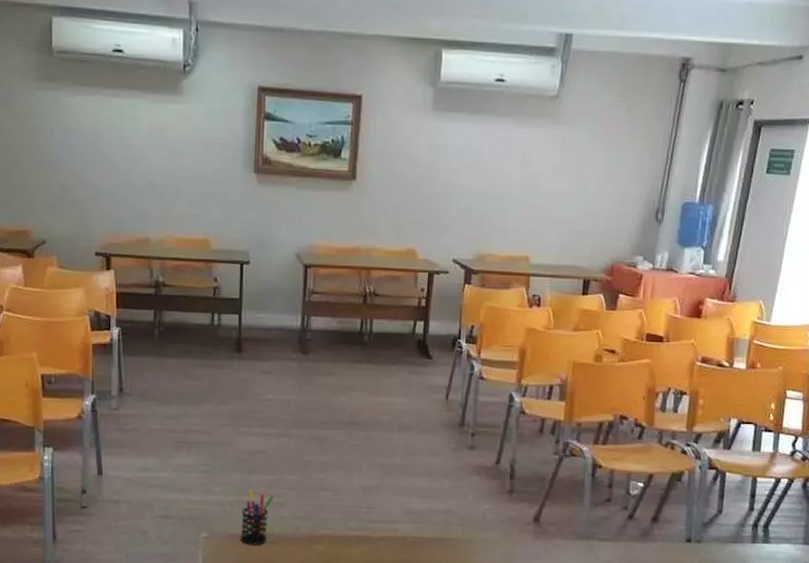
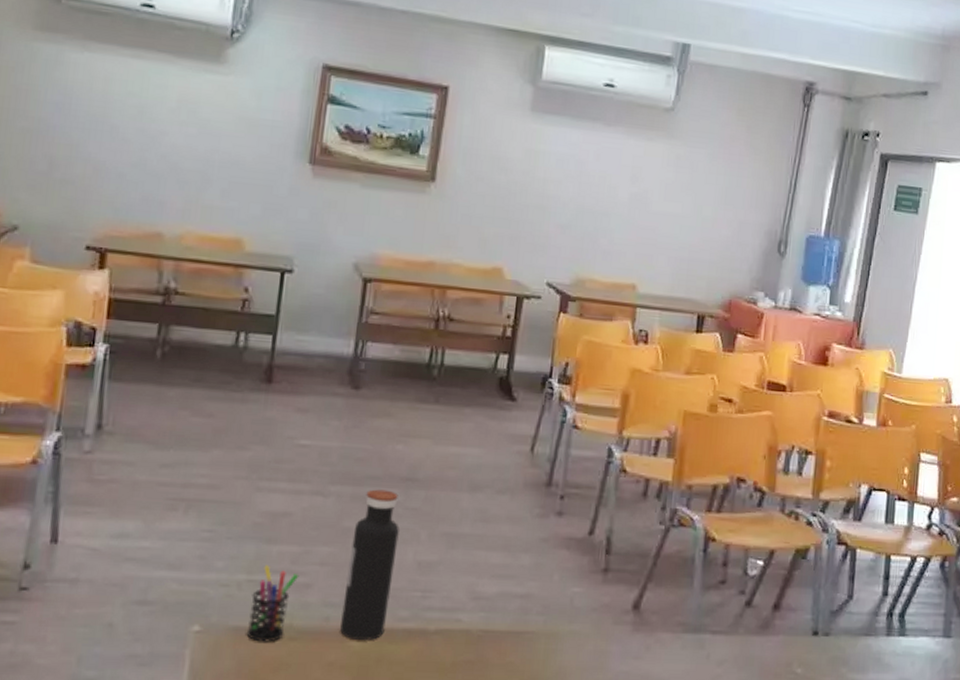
water bottle: none [308,431,346,544] -> present [340,489,400,640]

